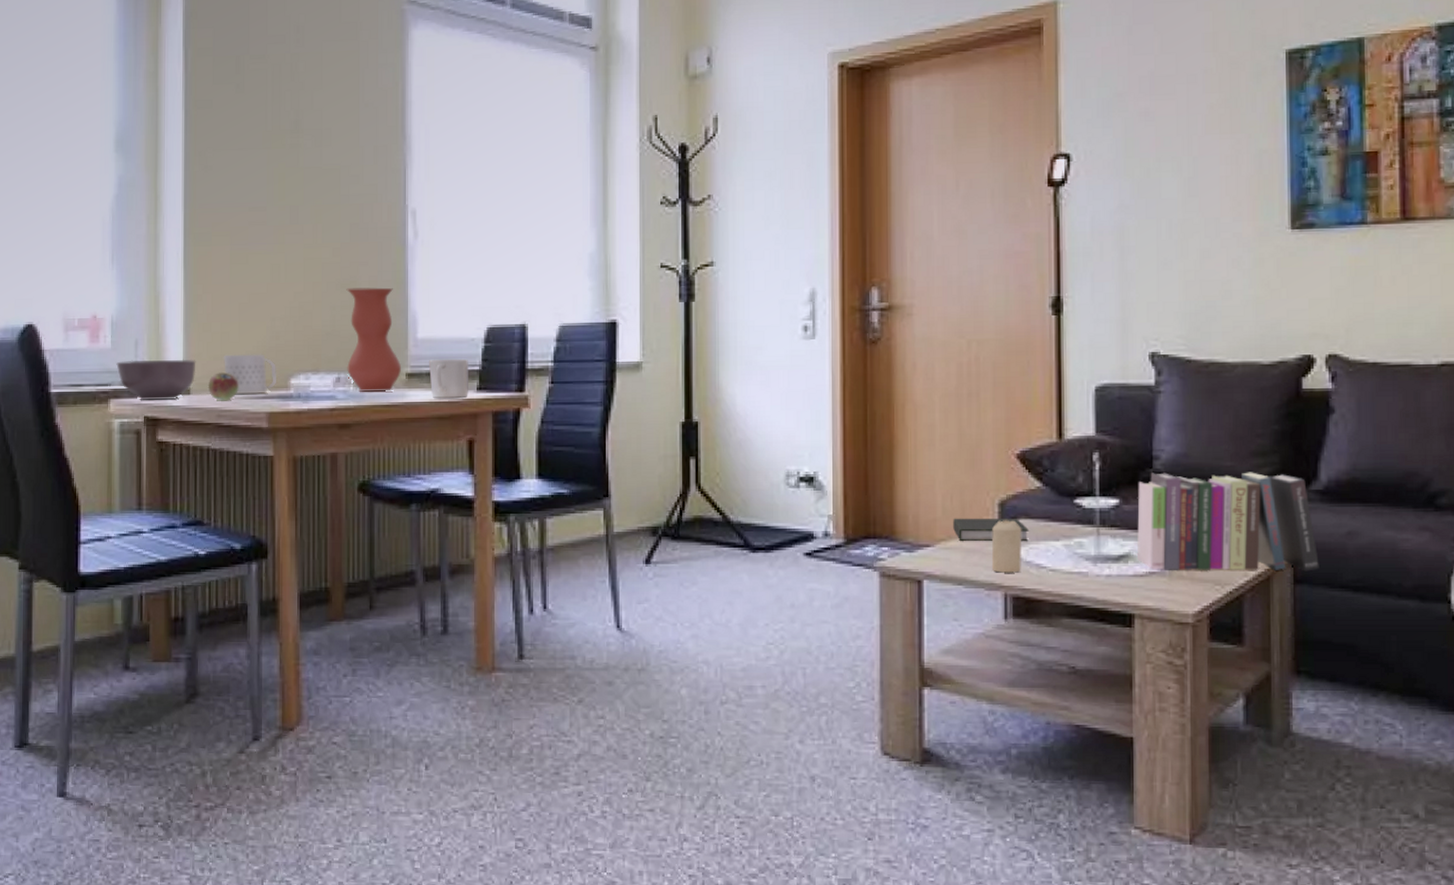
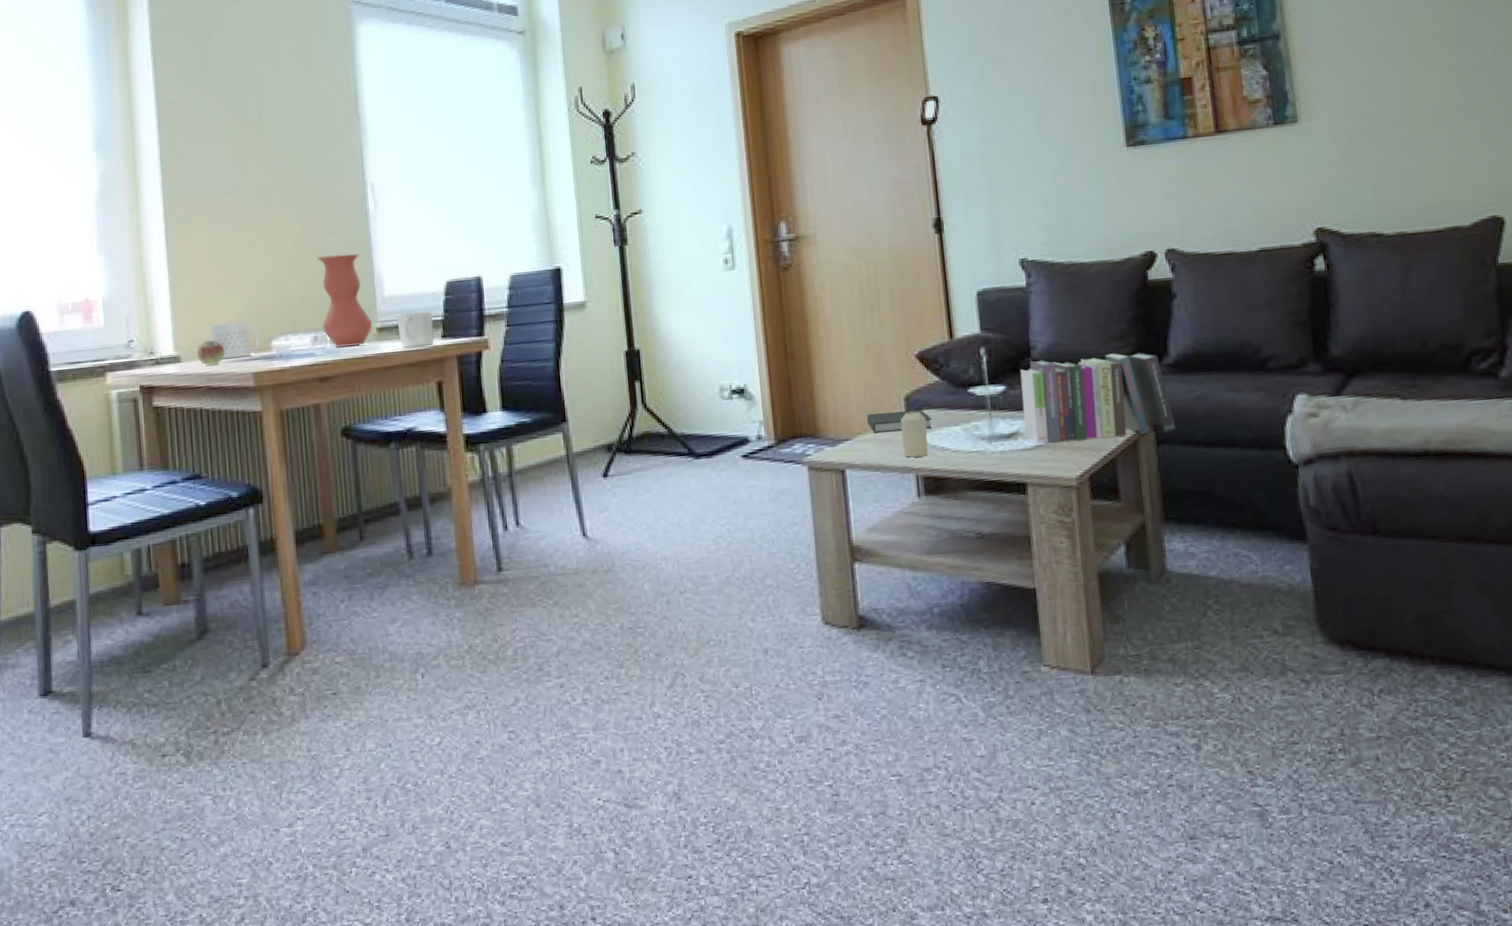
bowl: present [116,359,196,400] -> none [110,330,184,371]

